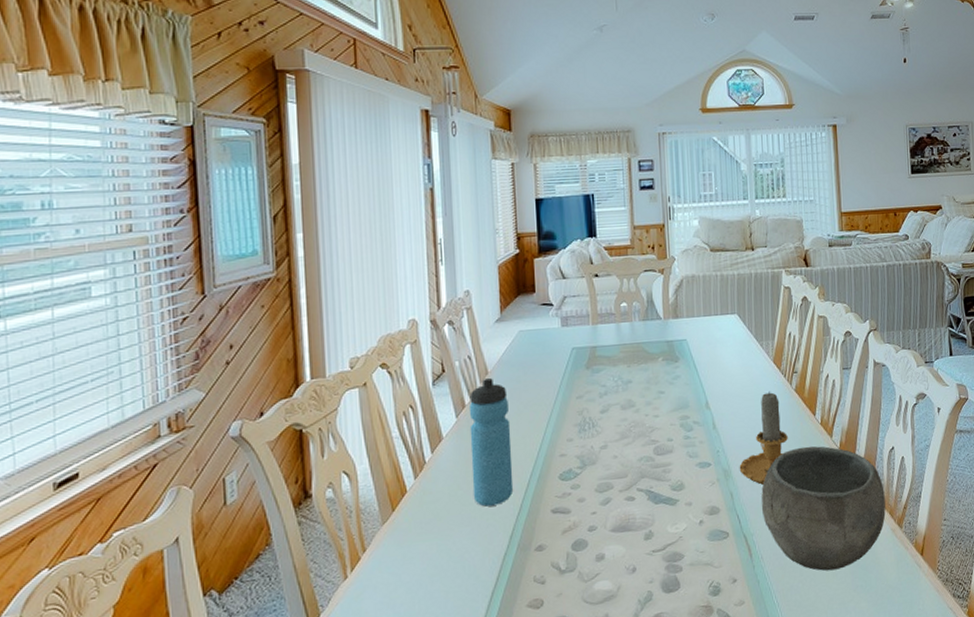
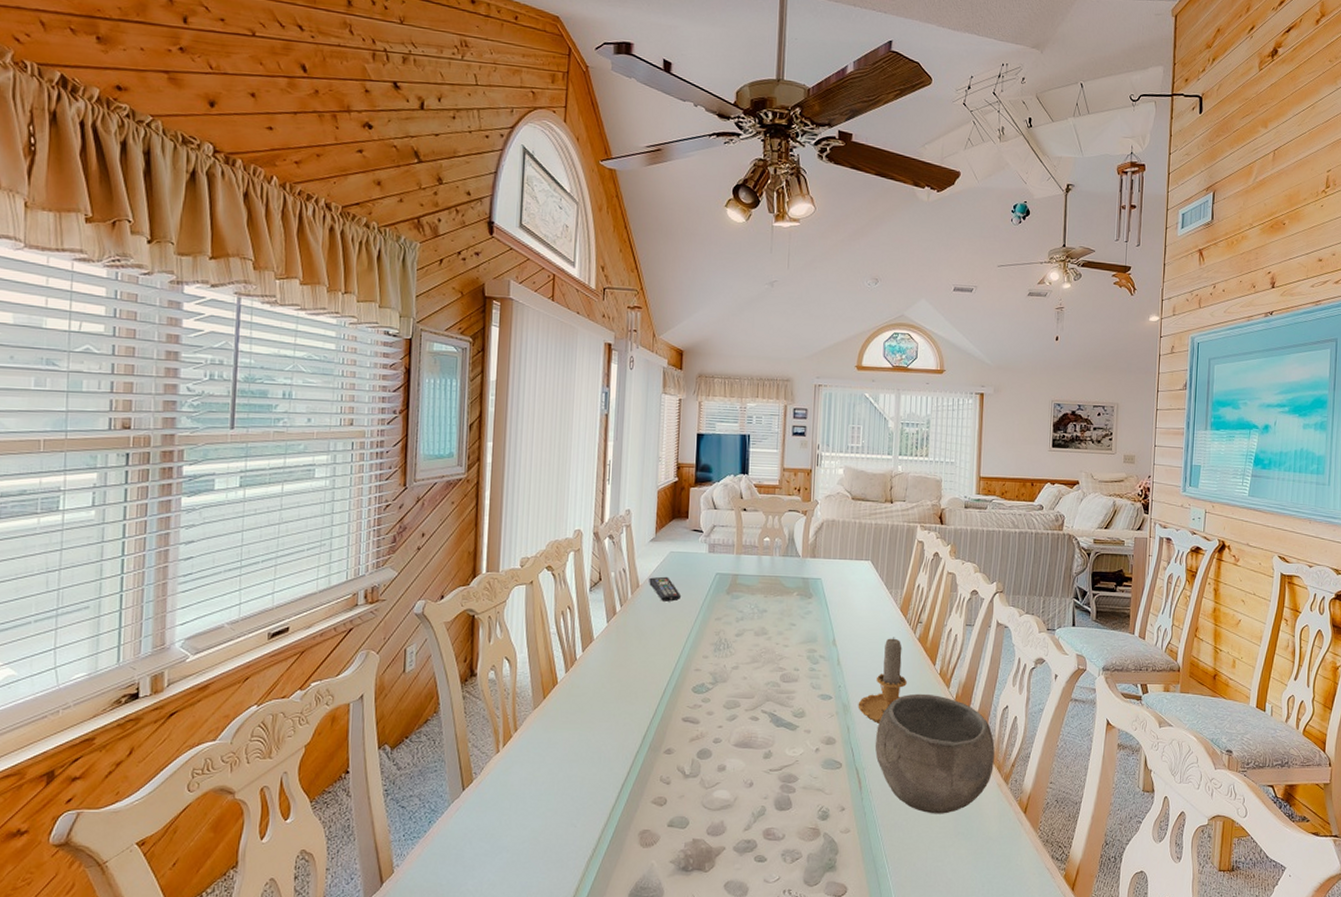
water bottle: present [468,378,514,507] -> none [614,591,654,707]
remote control: none [498,358,537,386] -> present [649,576,682,602]

